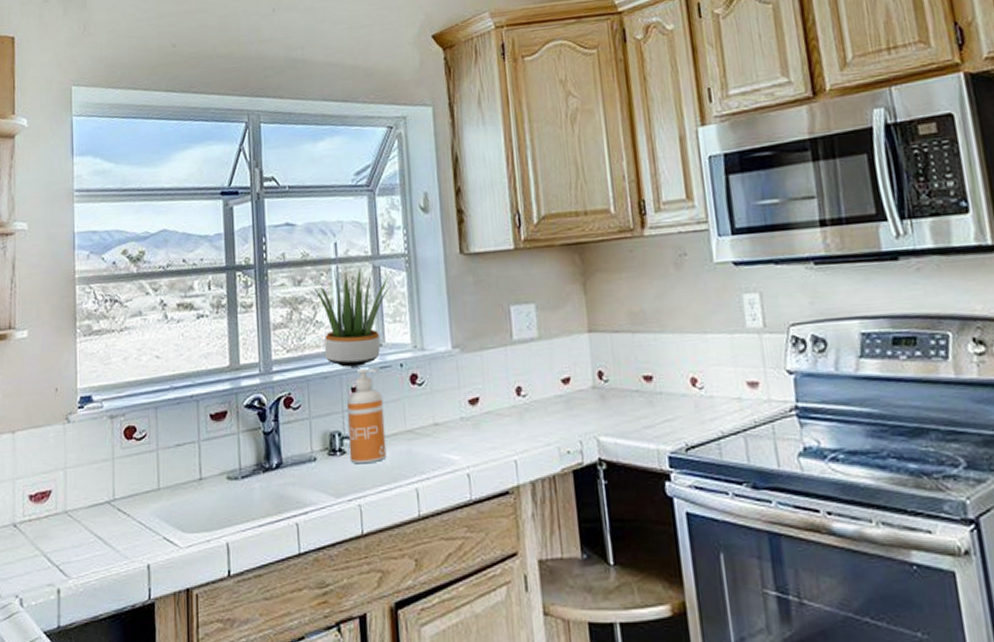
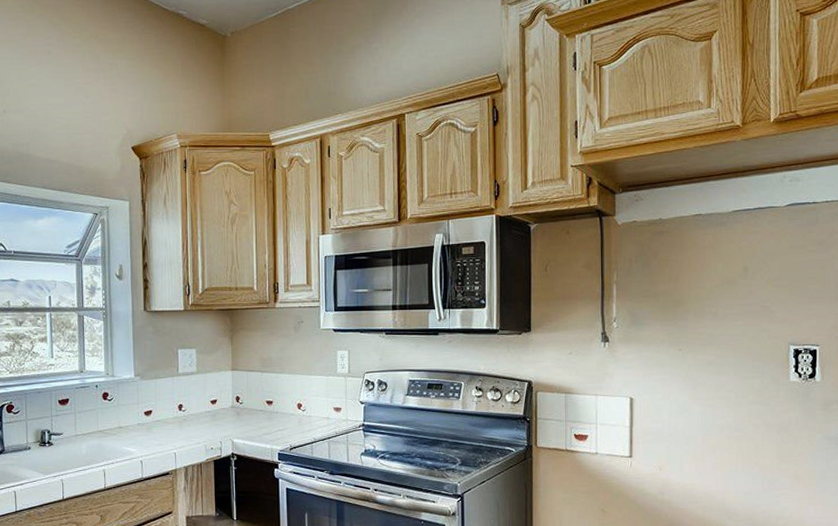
potted plant: present [313,268,390,367] -> none [31,315,91,386]
soap dispenser: present [346,368,387,464] -> none [54,388,83,453]

